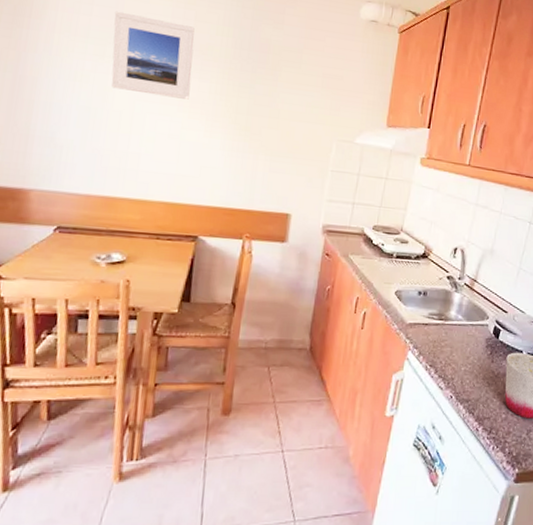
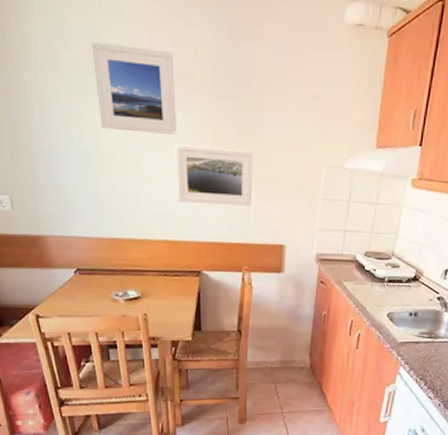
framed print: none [181,109,264,173] -> present [175,145,252,206]

